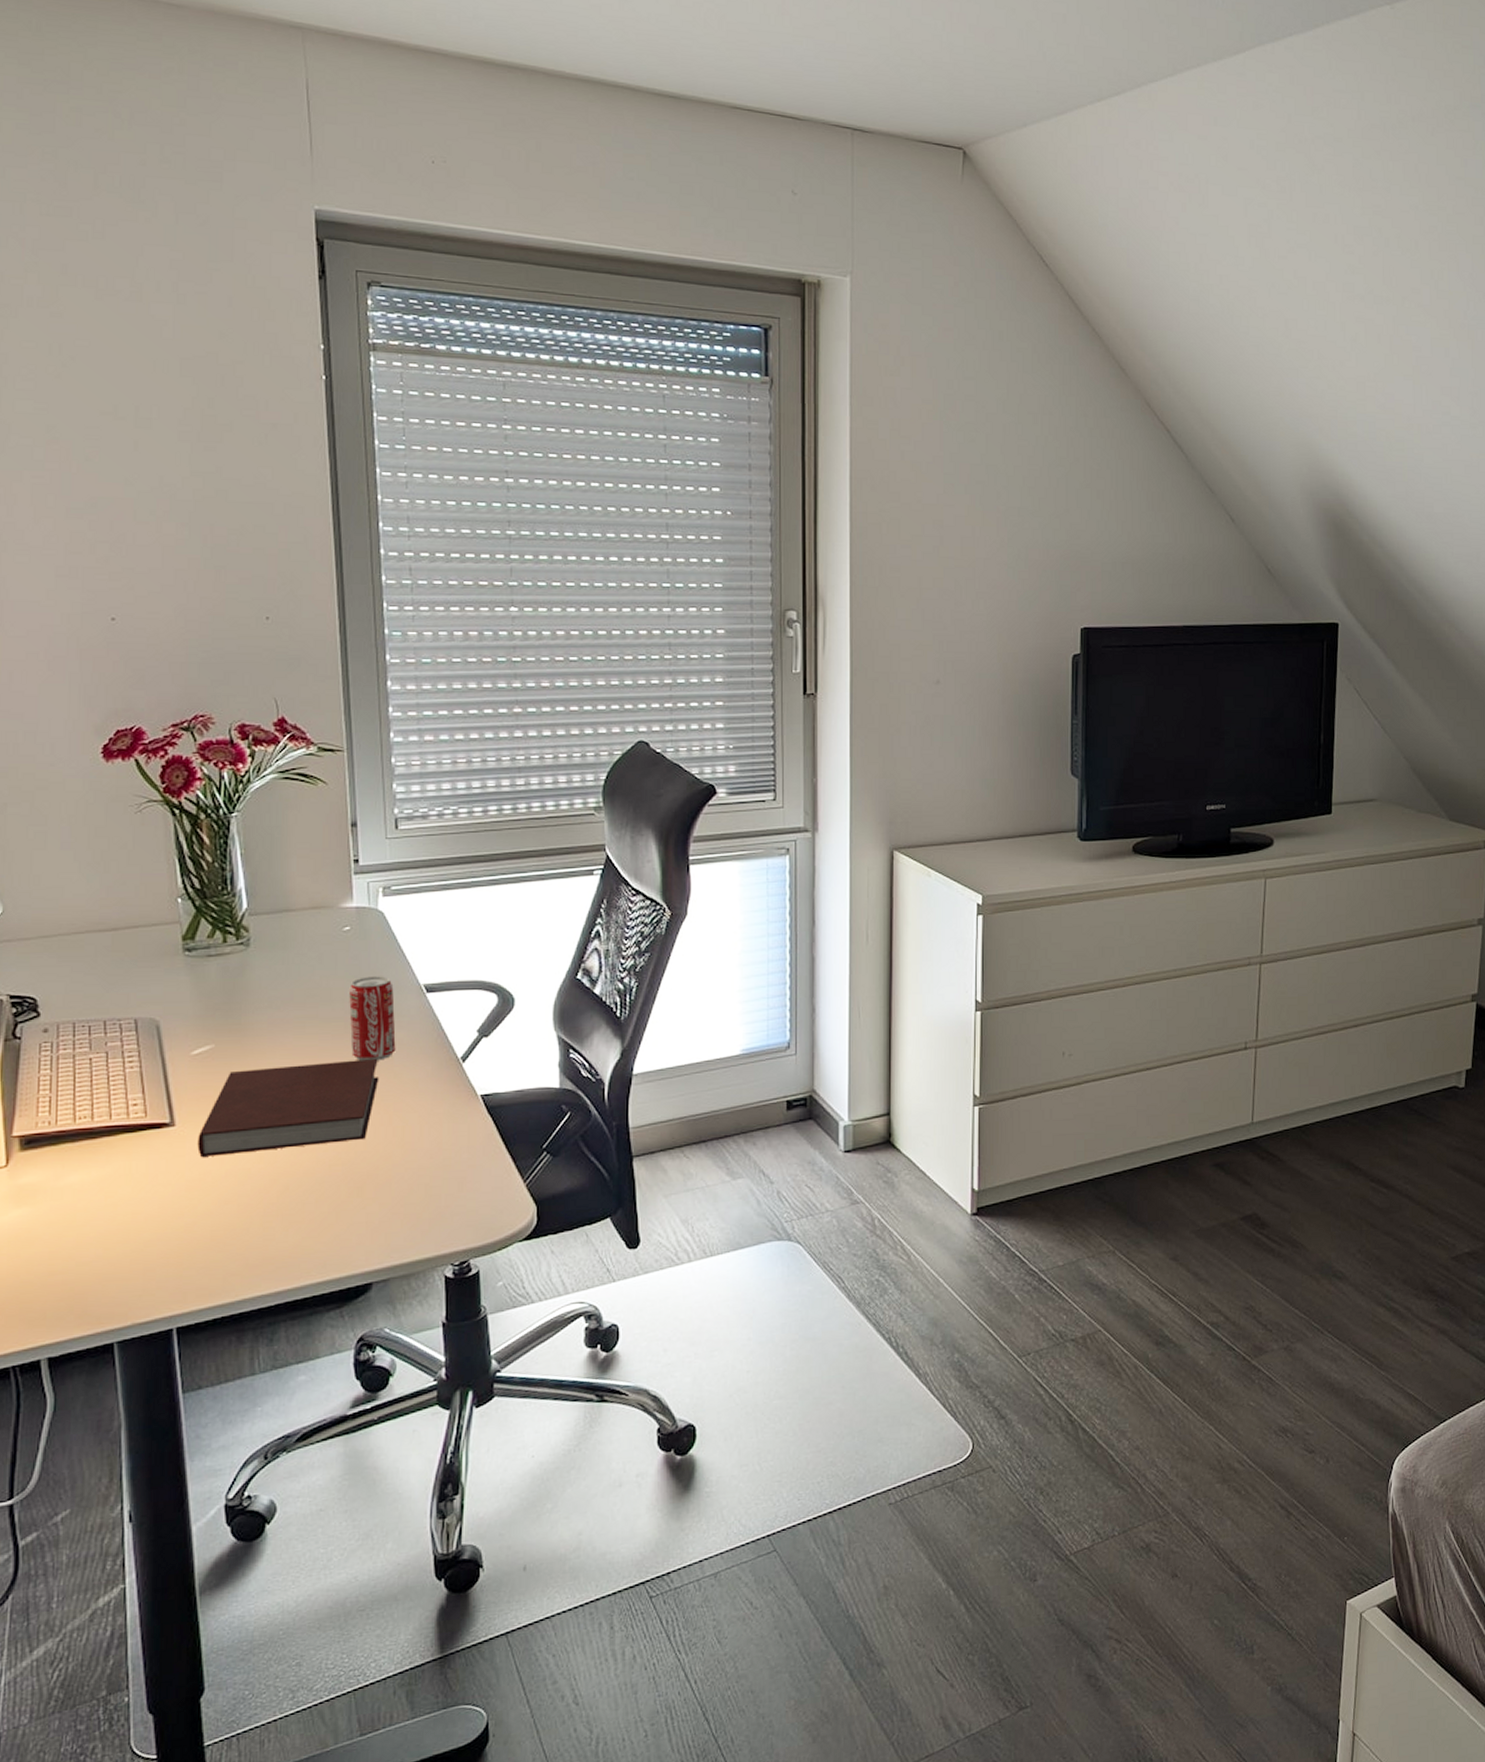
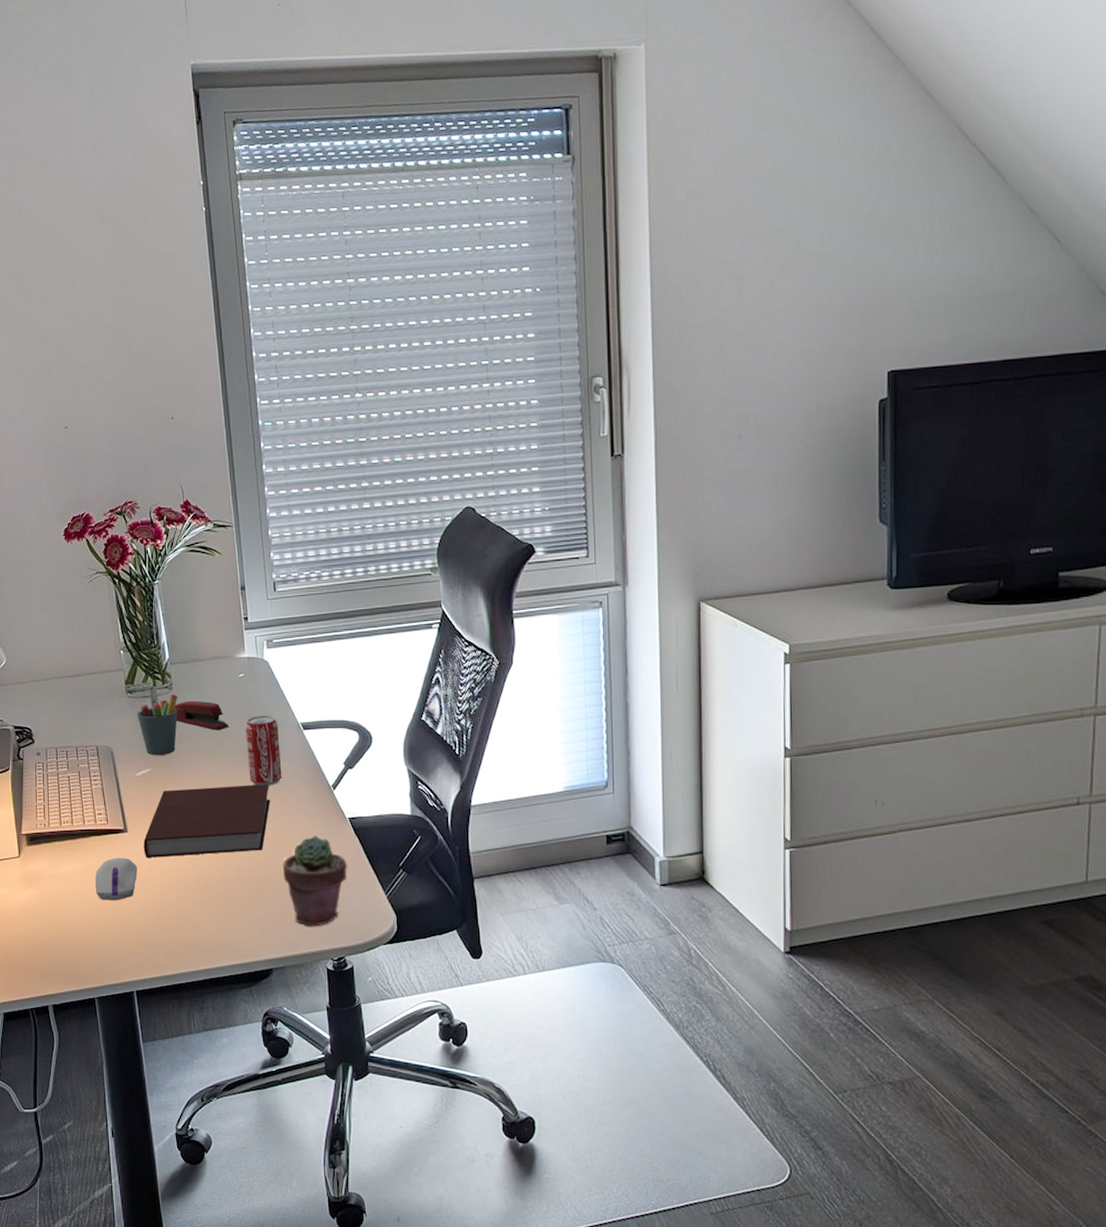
computer mouse: none [123,1158,187,1216] -> present [95,857,137,901]
pen holder: none [197,941,257,1029] -> present [137,685,178,756]
stapler: none [252,959,326,996] -> present [175,700,228,730]
potted succulent: none [392,1118,476,1227] -> present [283,836,347,926]

